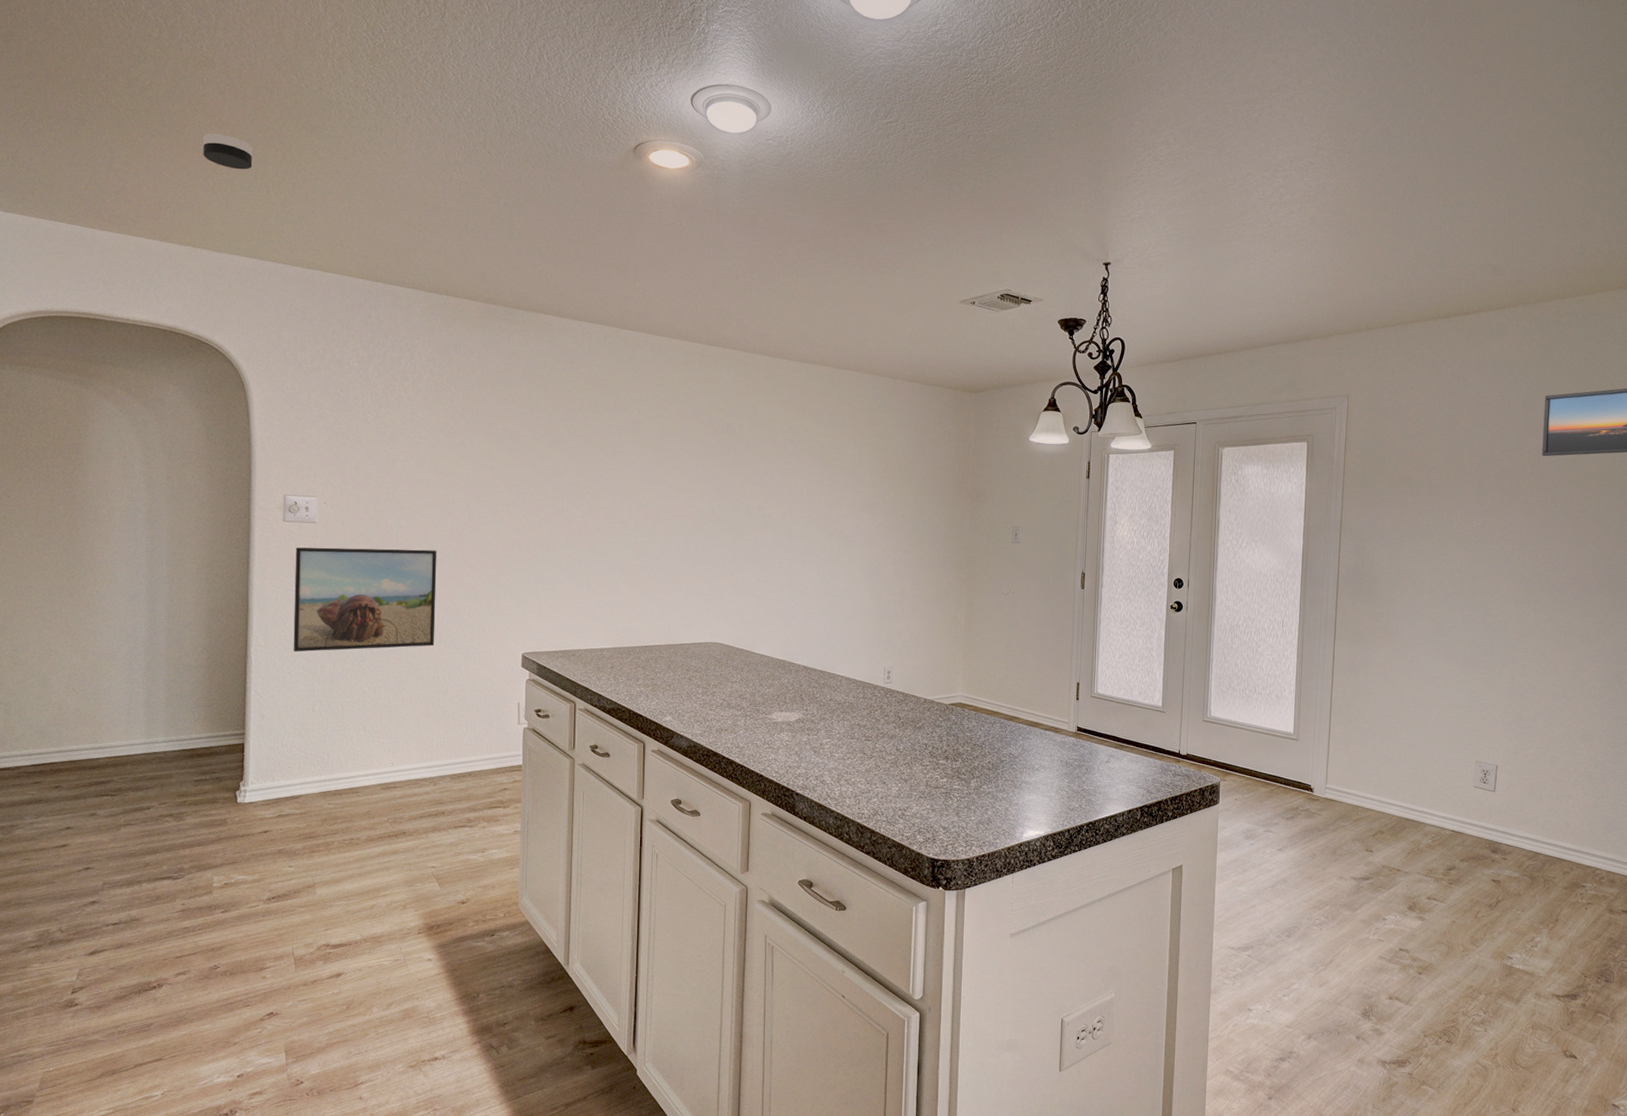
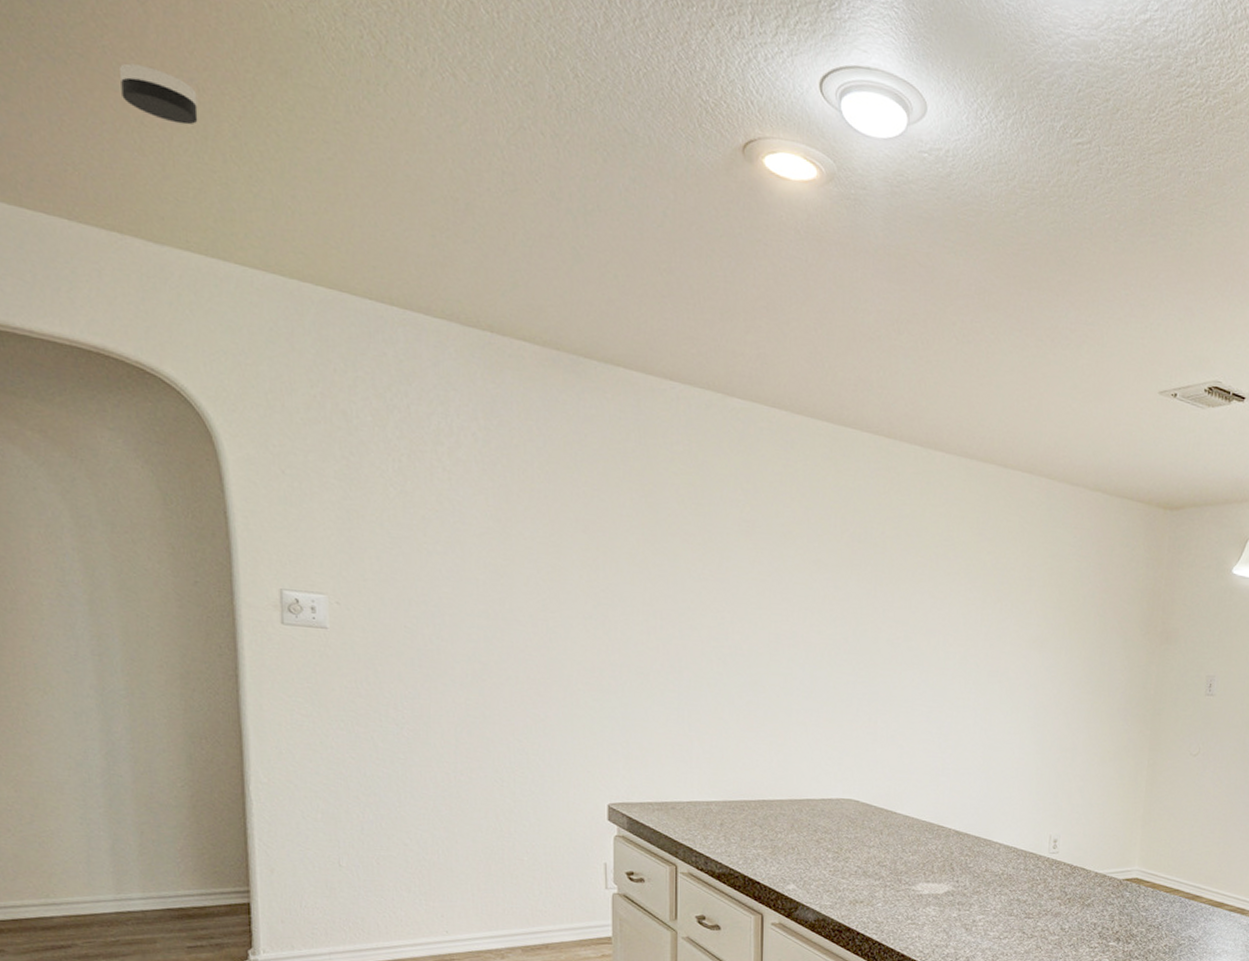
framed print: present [293,547,437,652] -> none [301,659,495,793]

